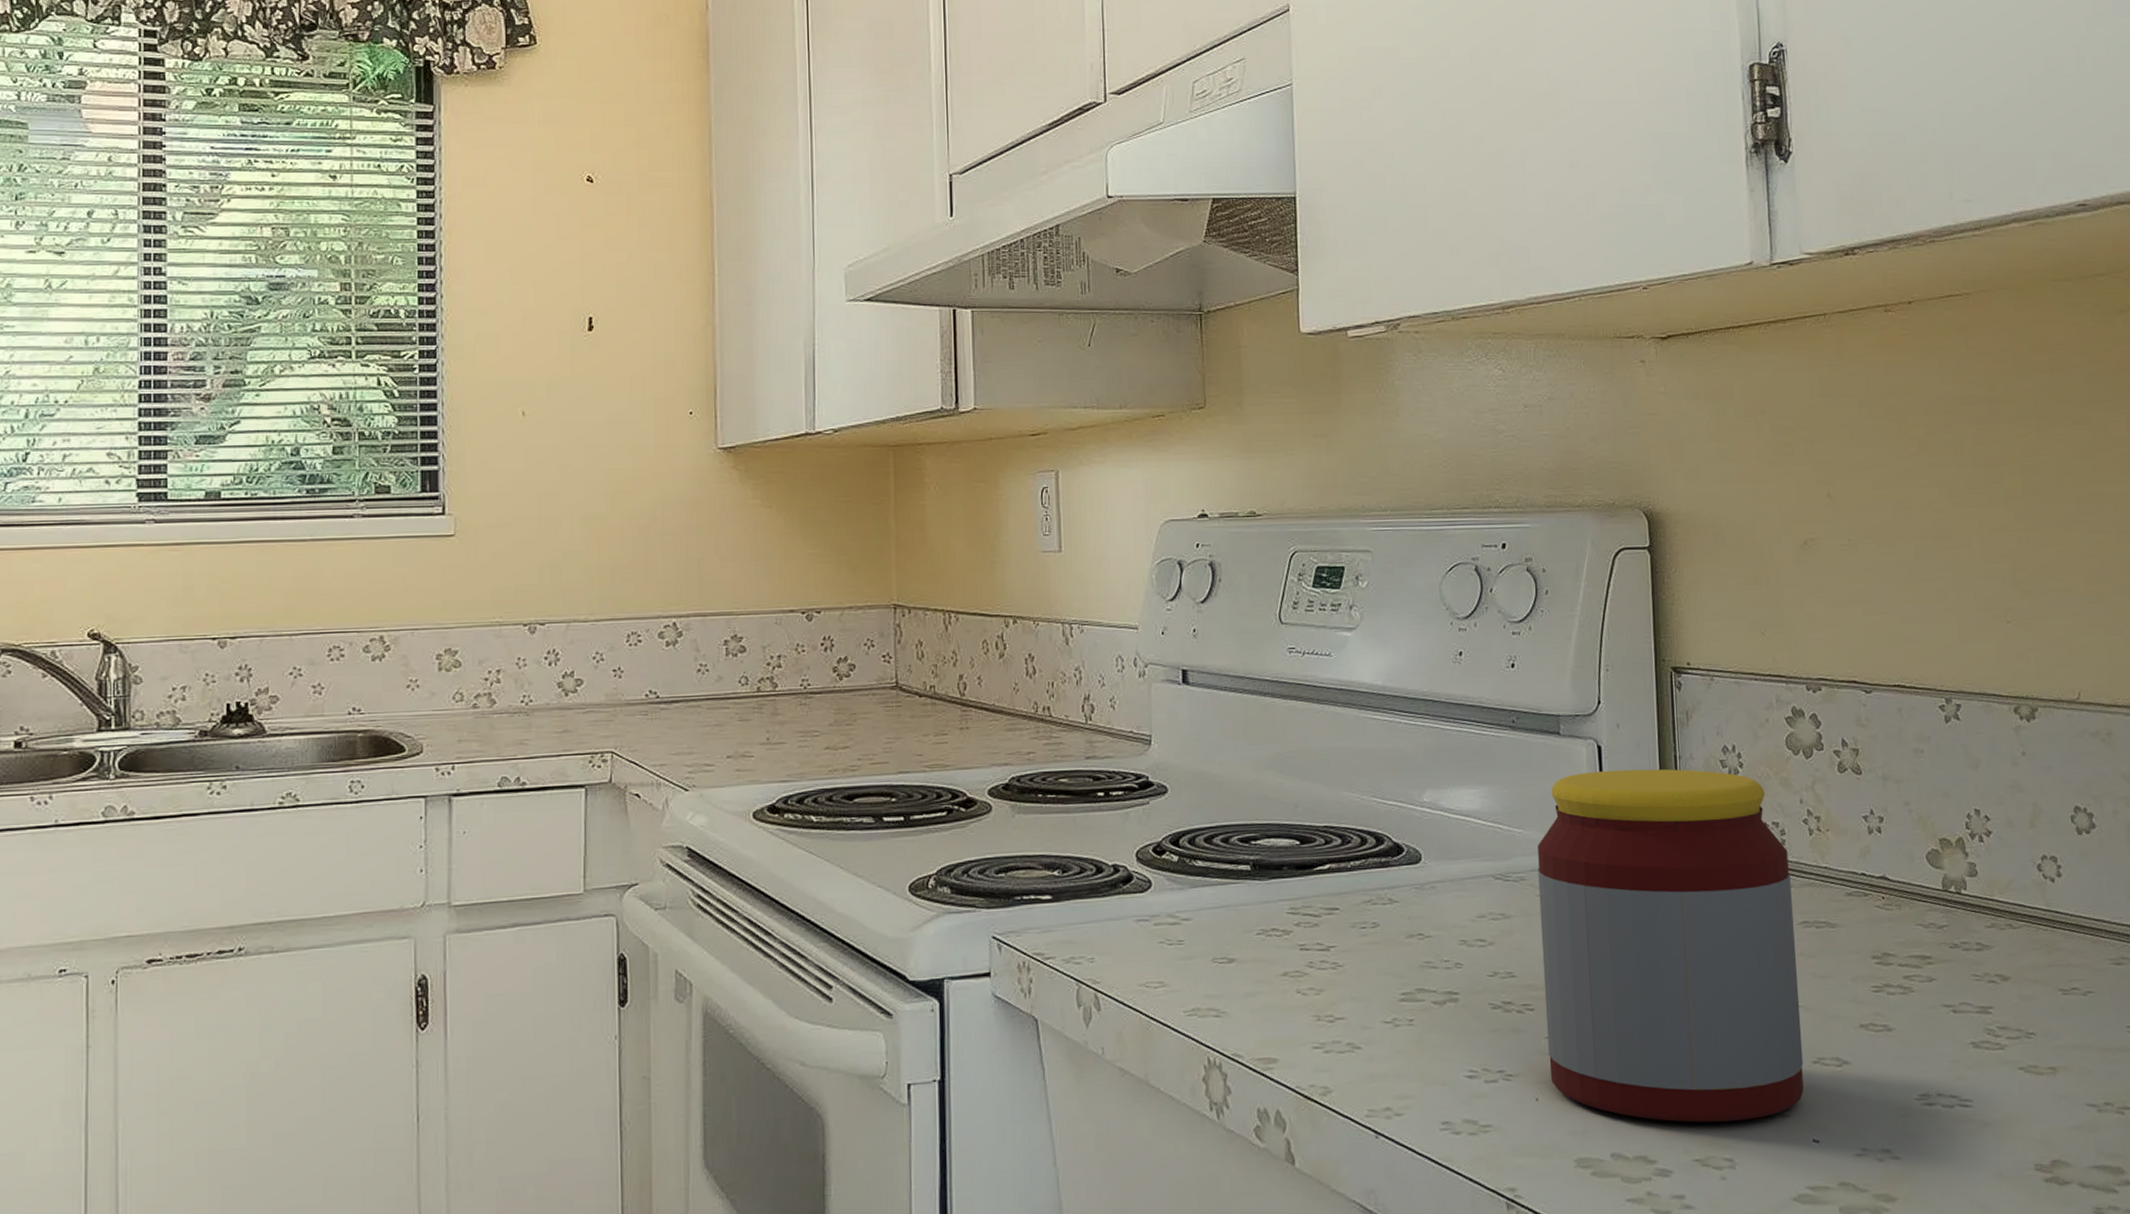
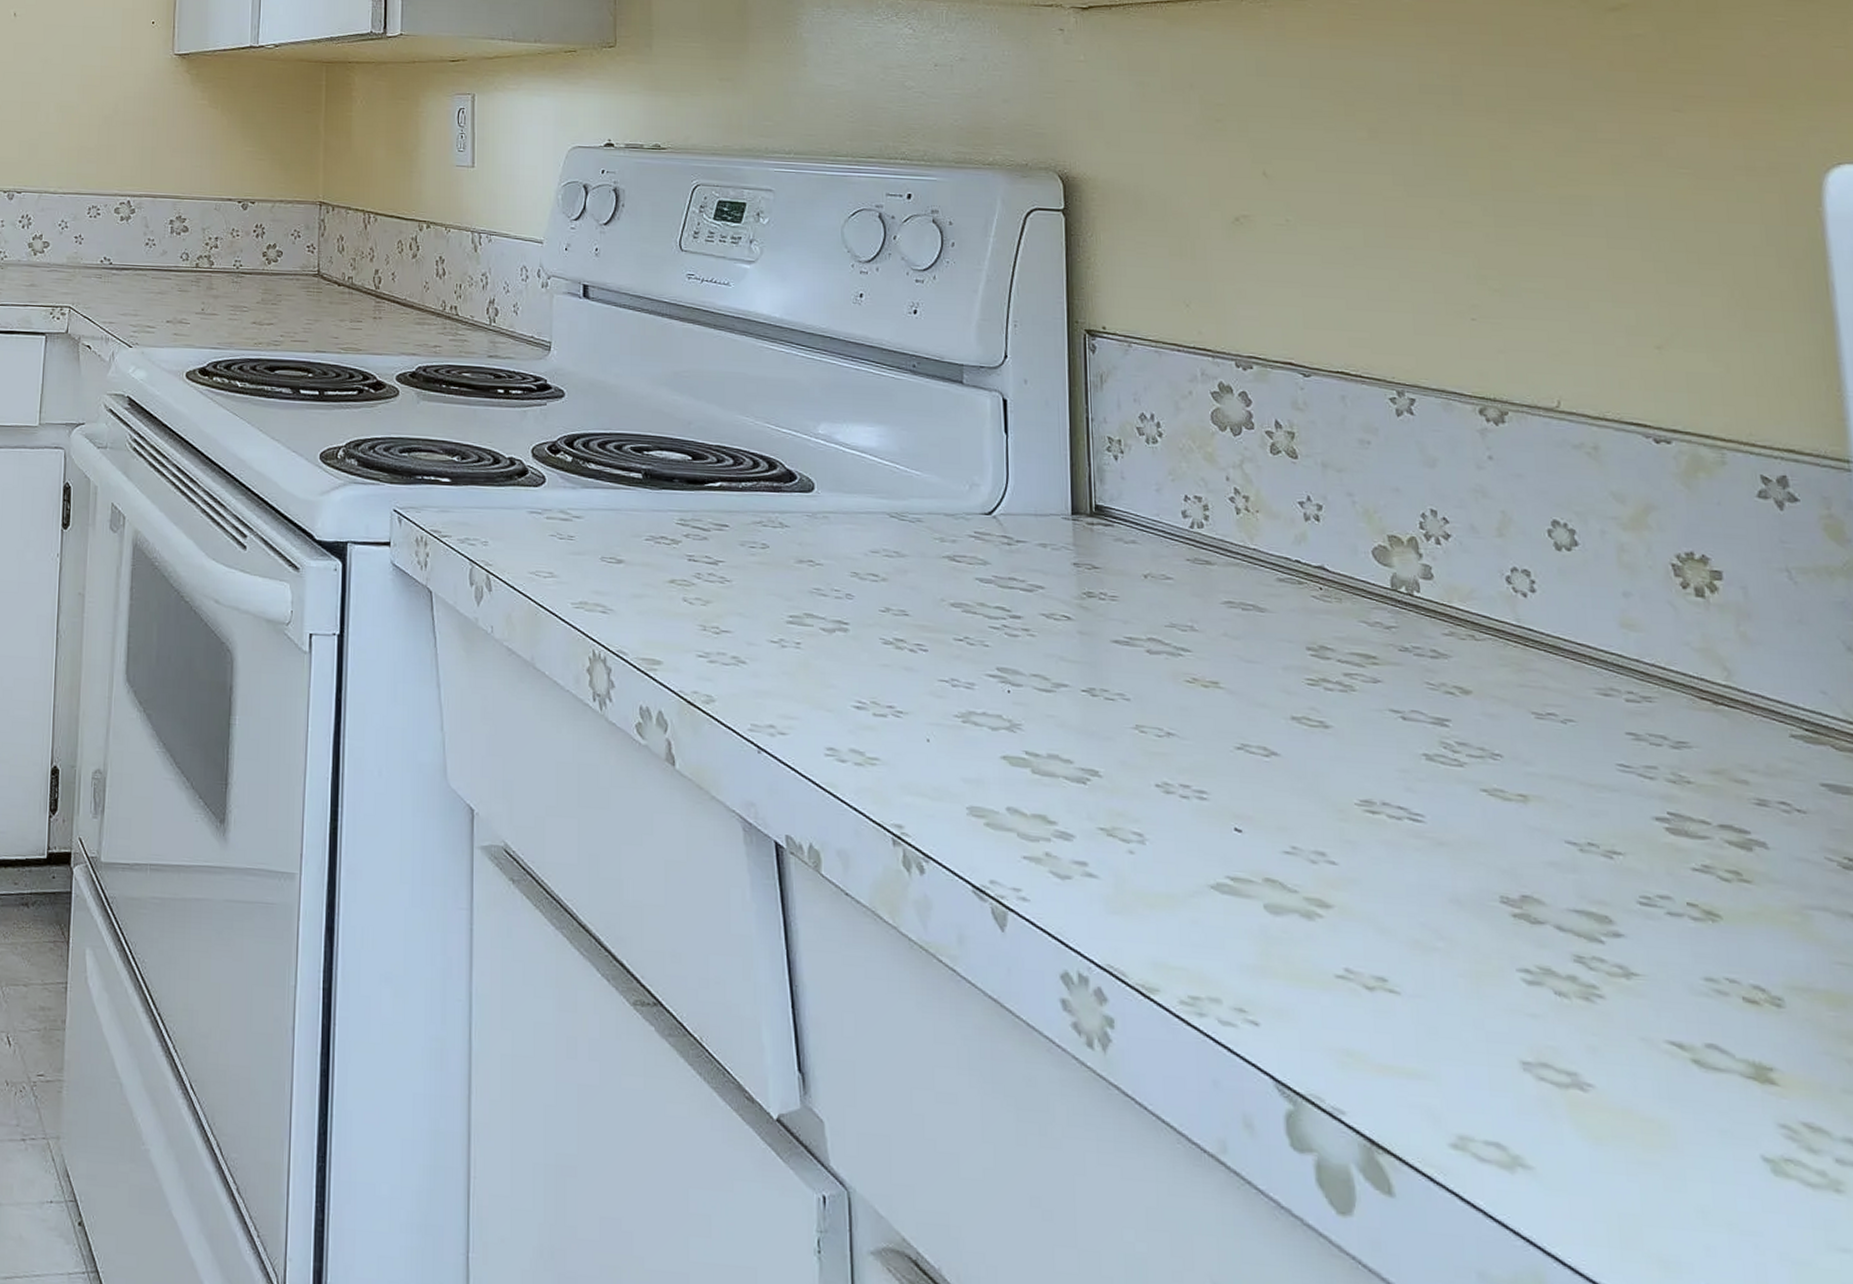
jar: present [1538,769,1804,1123] -> none [936,423,1225,797]

